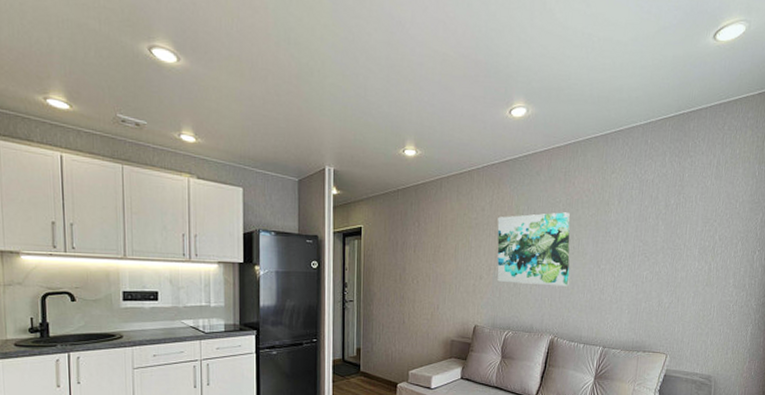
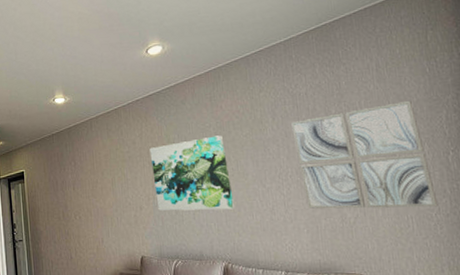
wall art: none [632,201,738,299] -> present [291,101,438,209]

